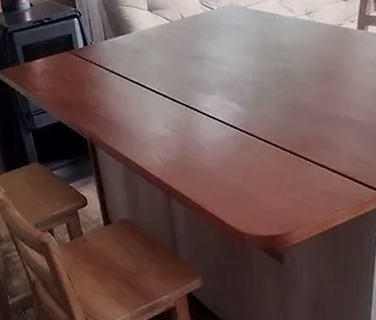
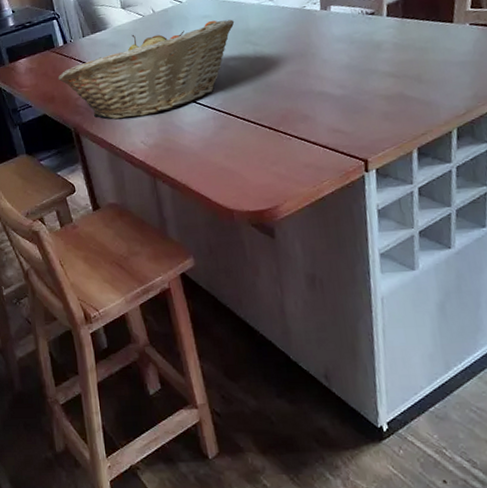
fruit basket: none [75,31,267,132] -> present [57,19,235,120]

